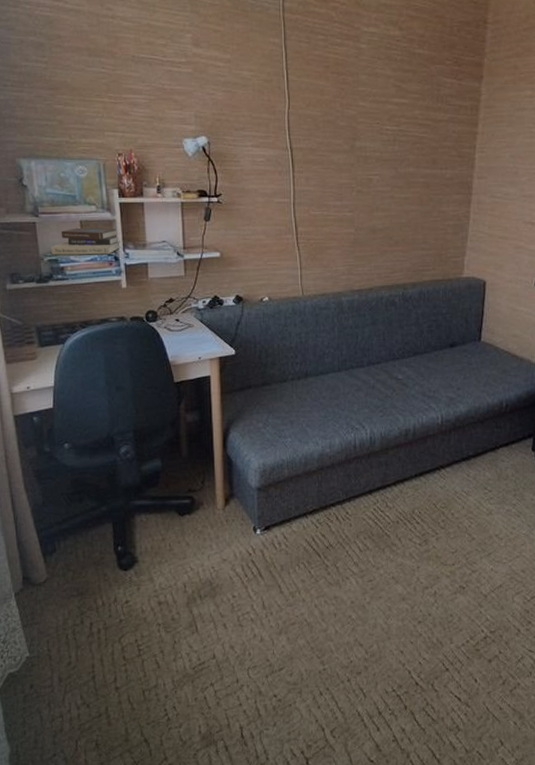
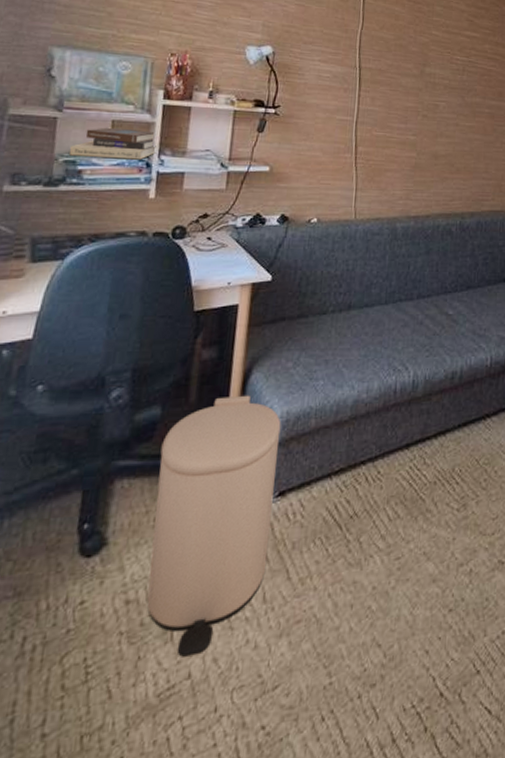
pedal bin: none [166,450,262,643] -> present [147,395,282,657]

